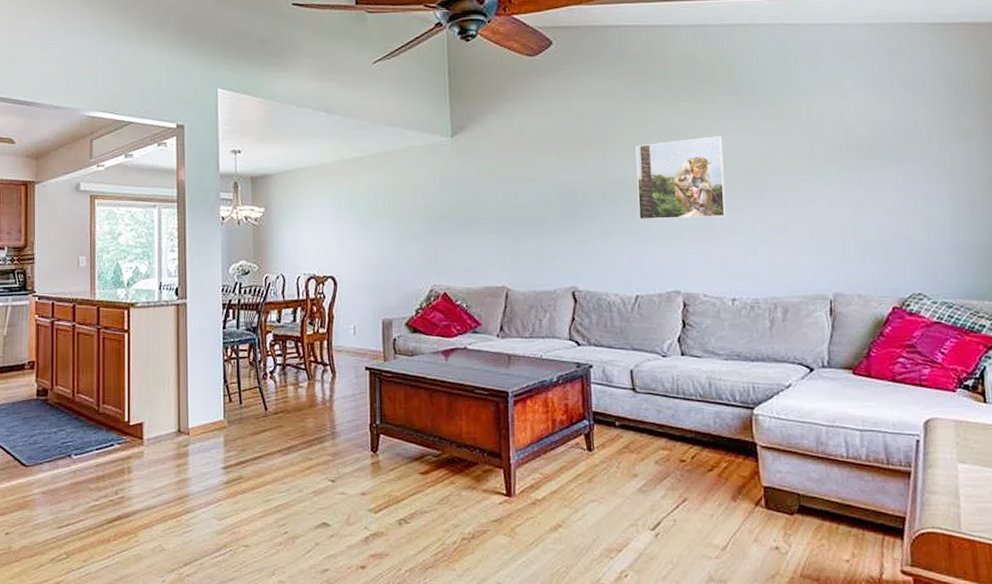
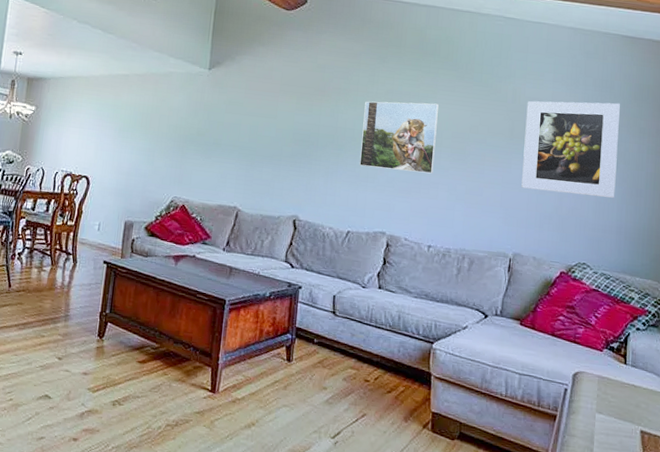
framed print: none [826,102,946,218] -> present [521,101,620,198]

